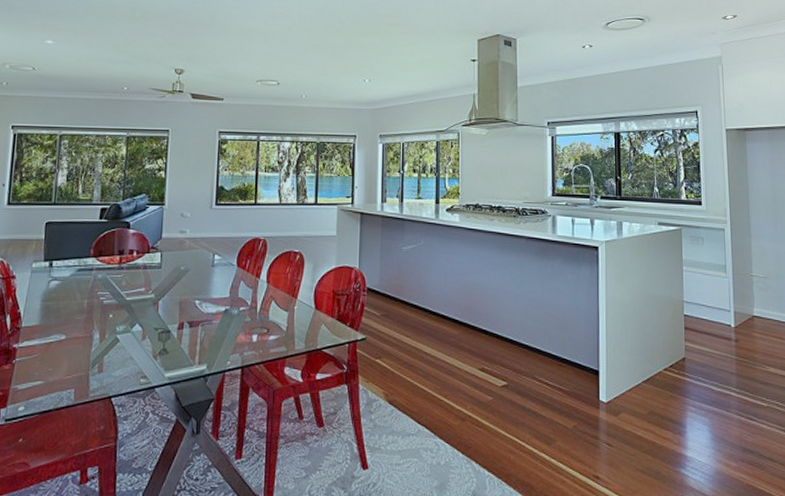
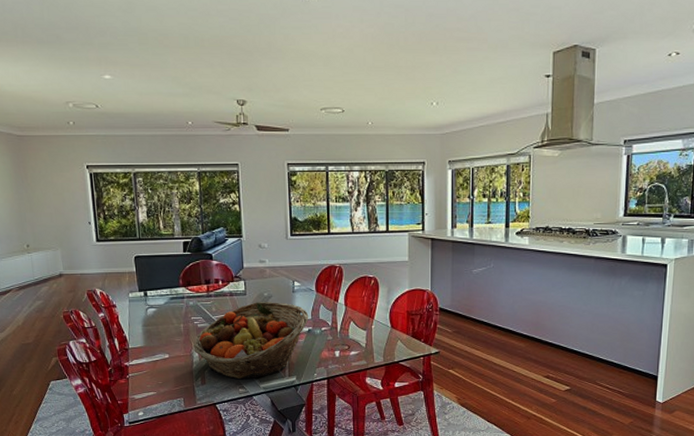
fruit basket: none [95,276,227,367] -> present [193,302,309,380]

